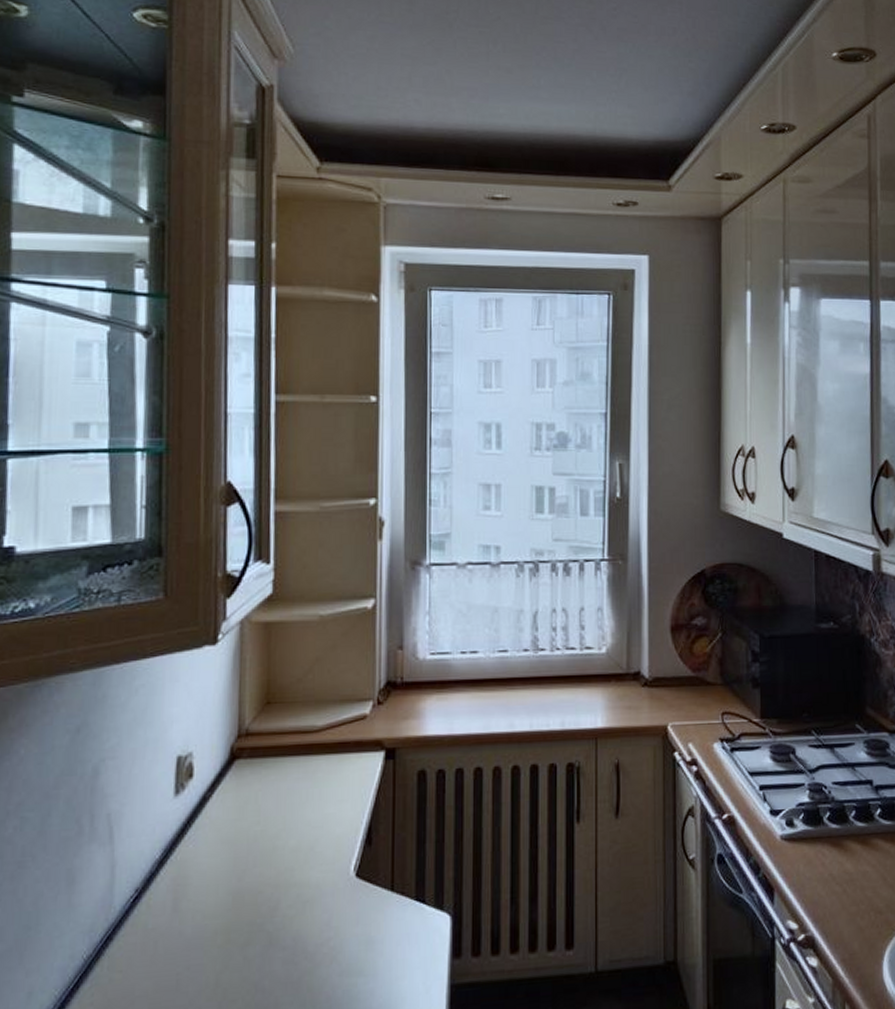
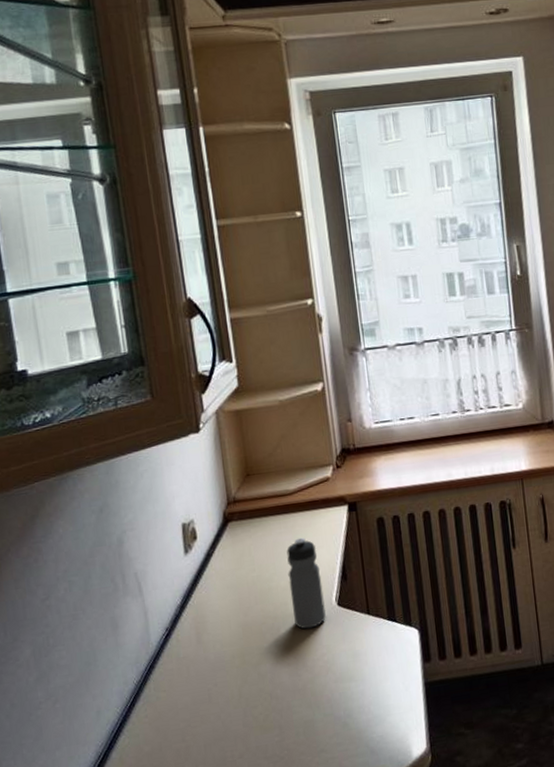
water bottle: none [299,787,341,904] -> present [286,537,326,629]

